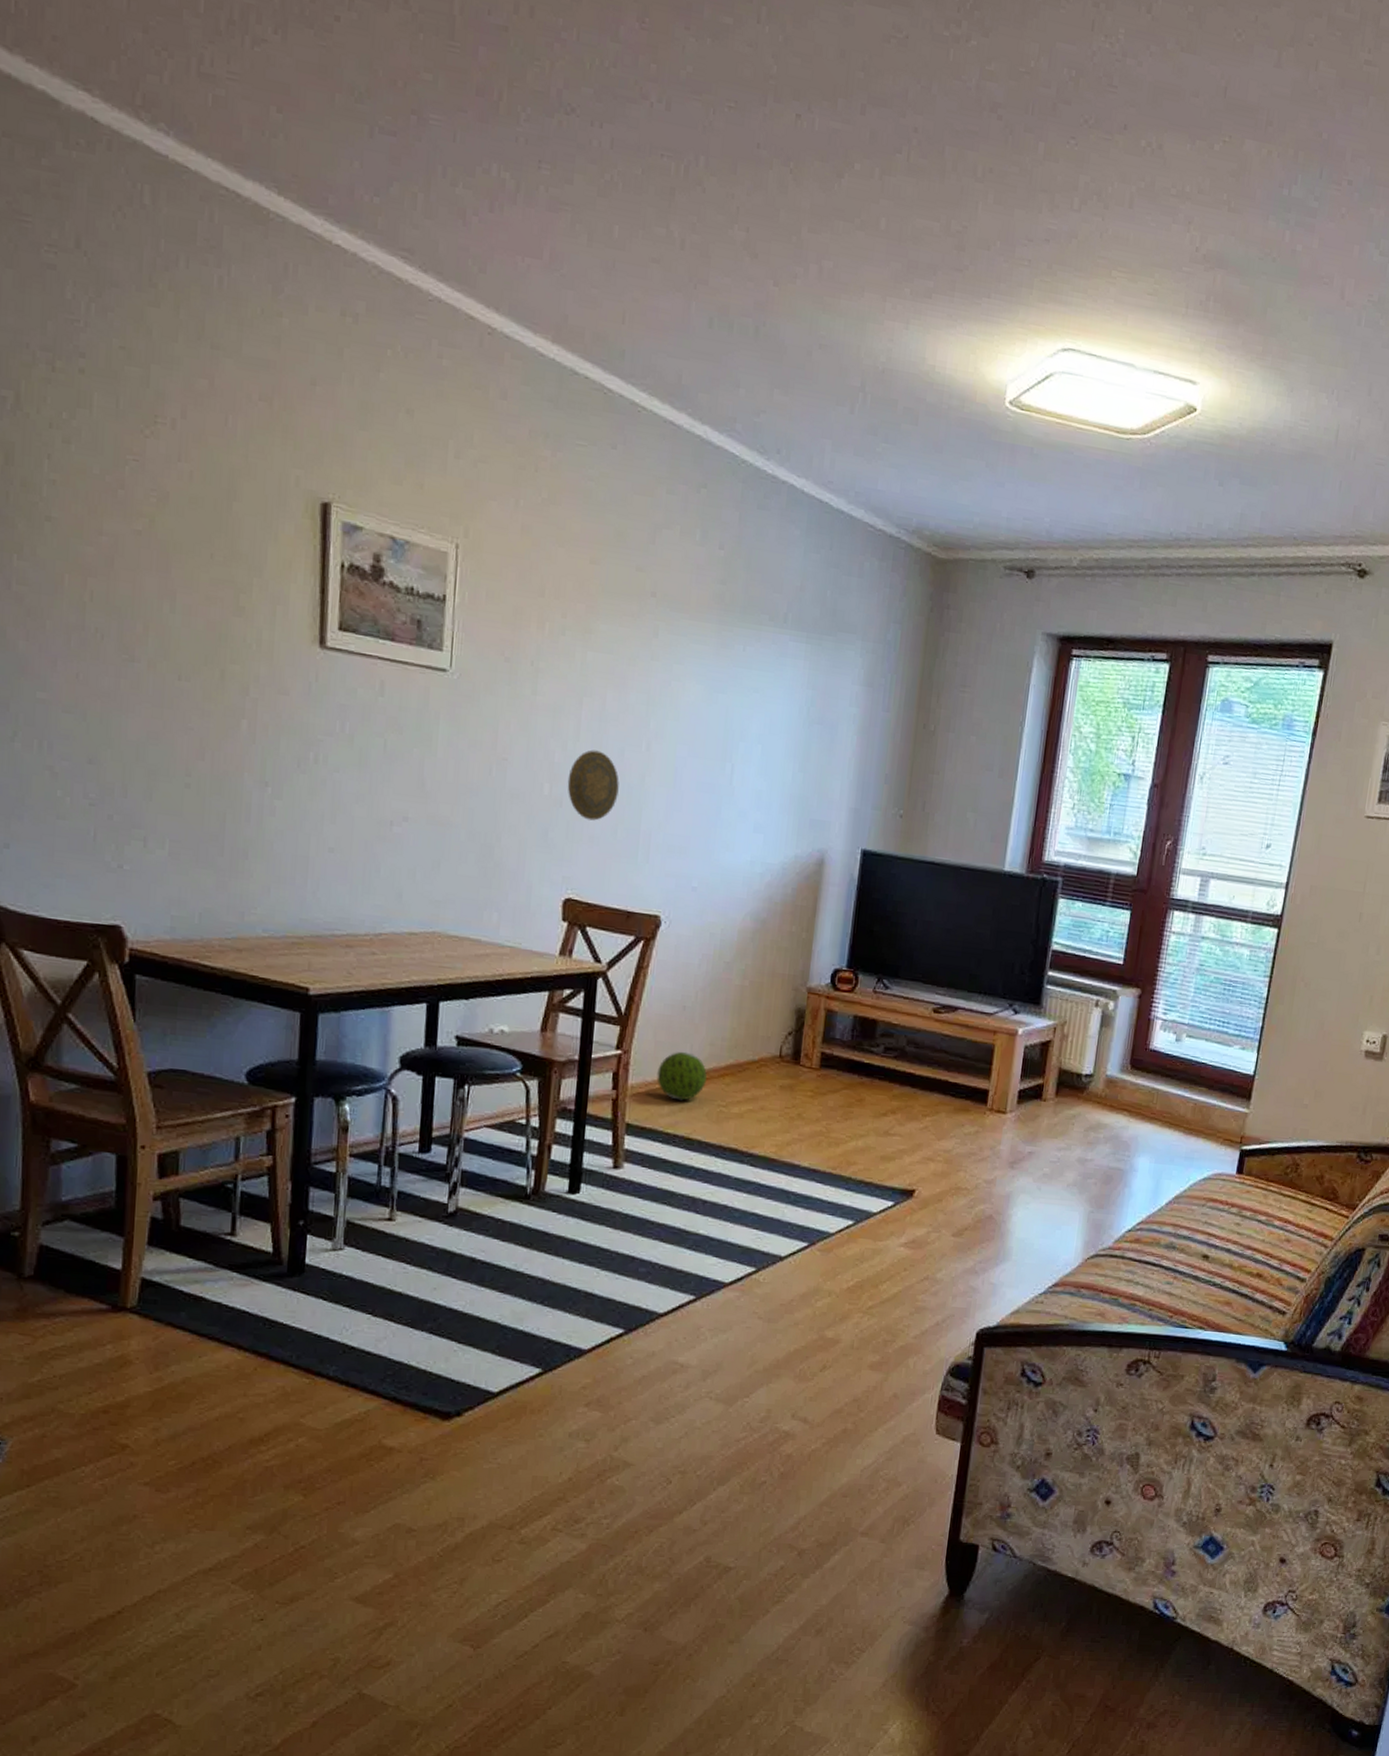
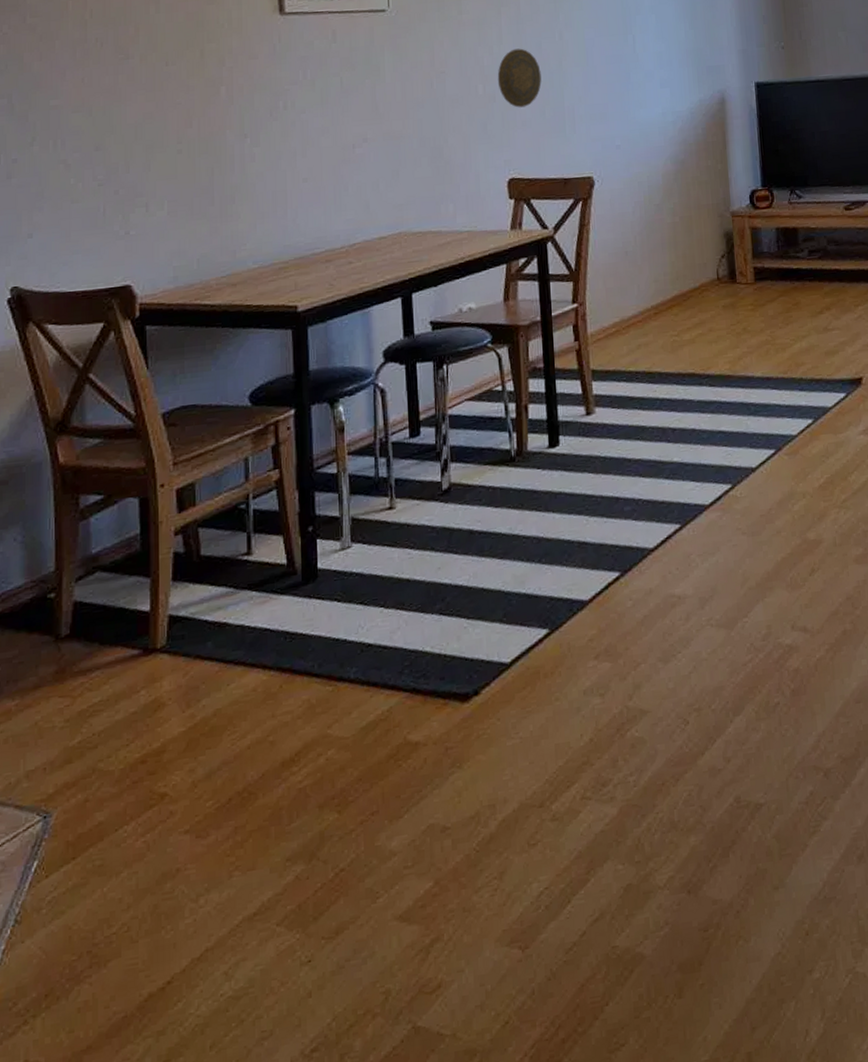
decorative ball: present [657,1051,707,1101] -> none [612,292,657,339]

